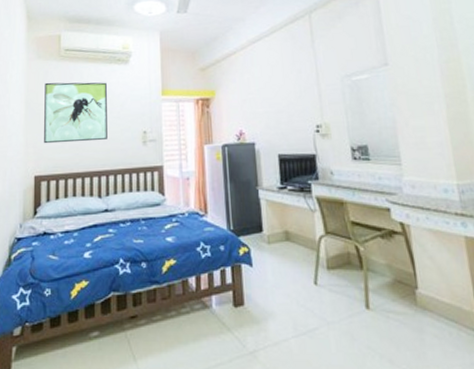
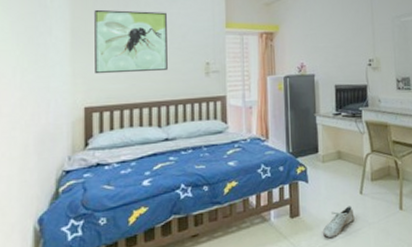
shoe: none [272,298,309,335] -> present [323,206,355,238]

